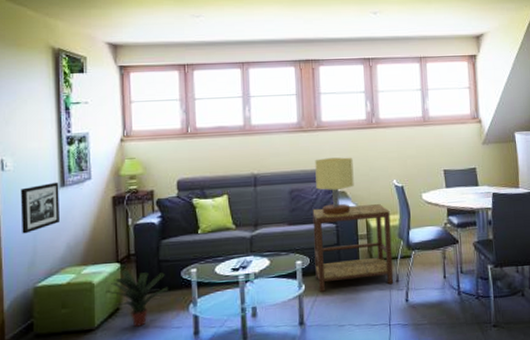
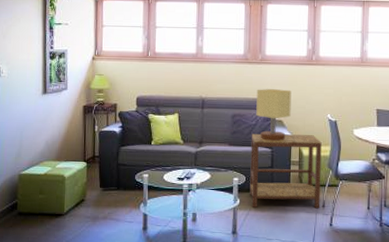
picture frame: present [21,182,59,234] -> none [11,89,42,130]
potted plant: present [106,270,168,327] -> none [74,169,124,217]

